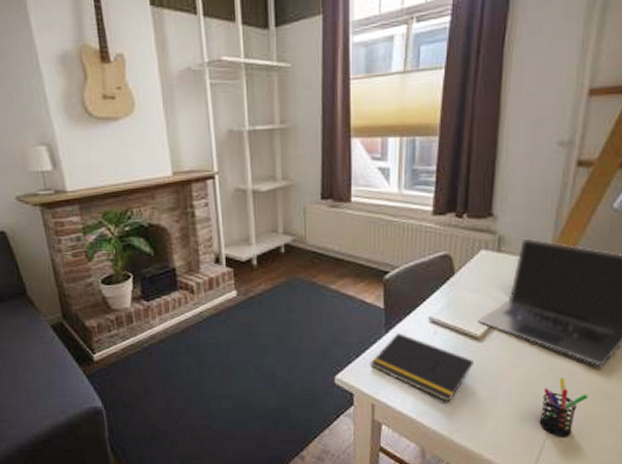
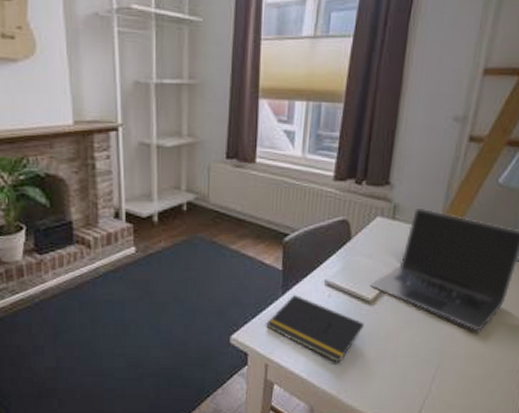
pen holder: present [539,378,588,437] -> none [420,341,466,397]

